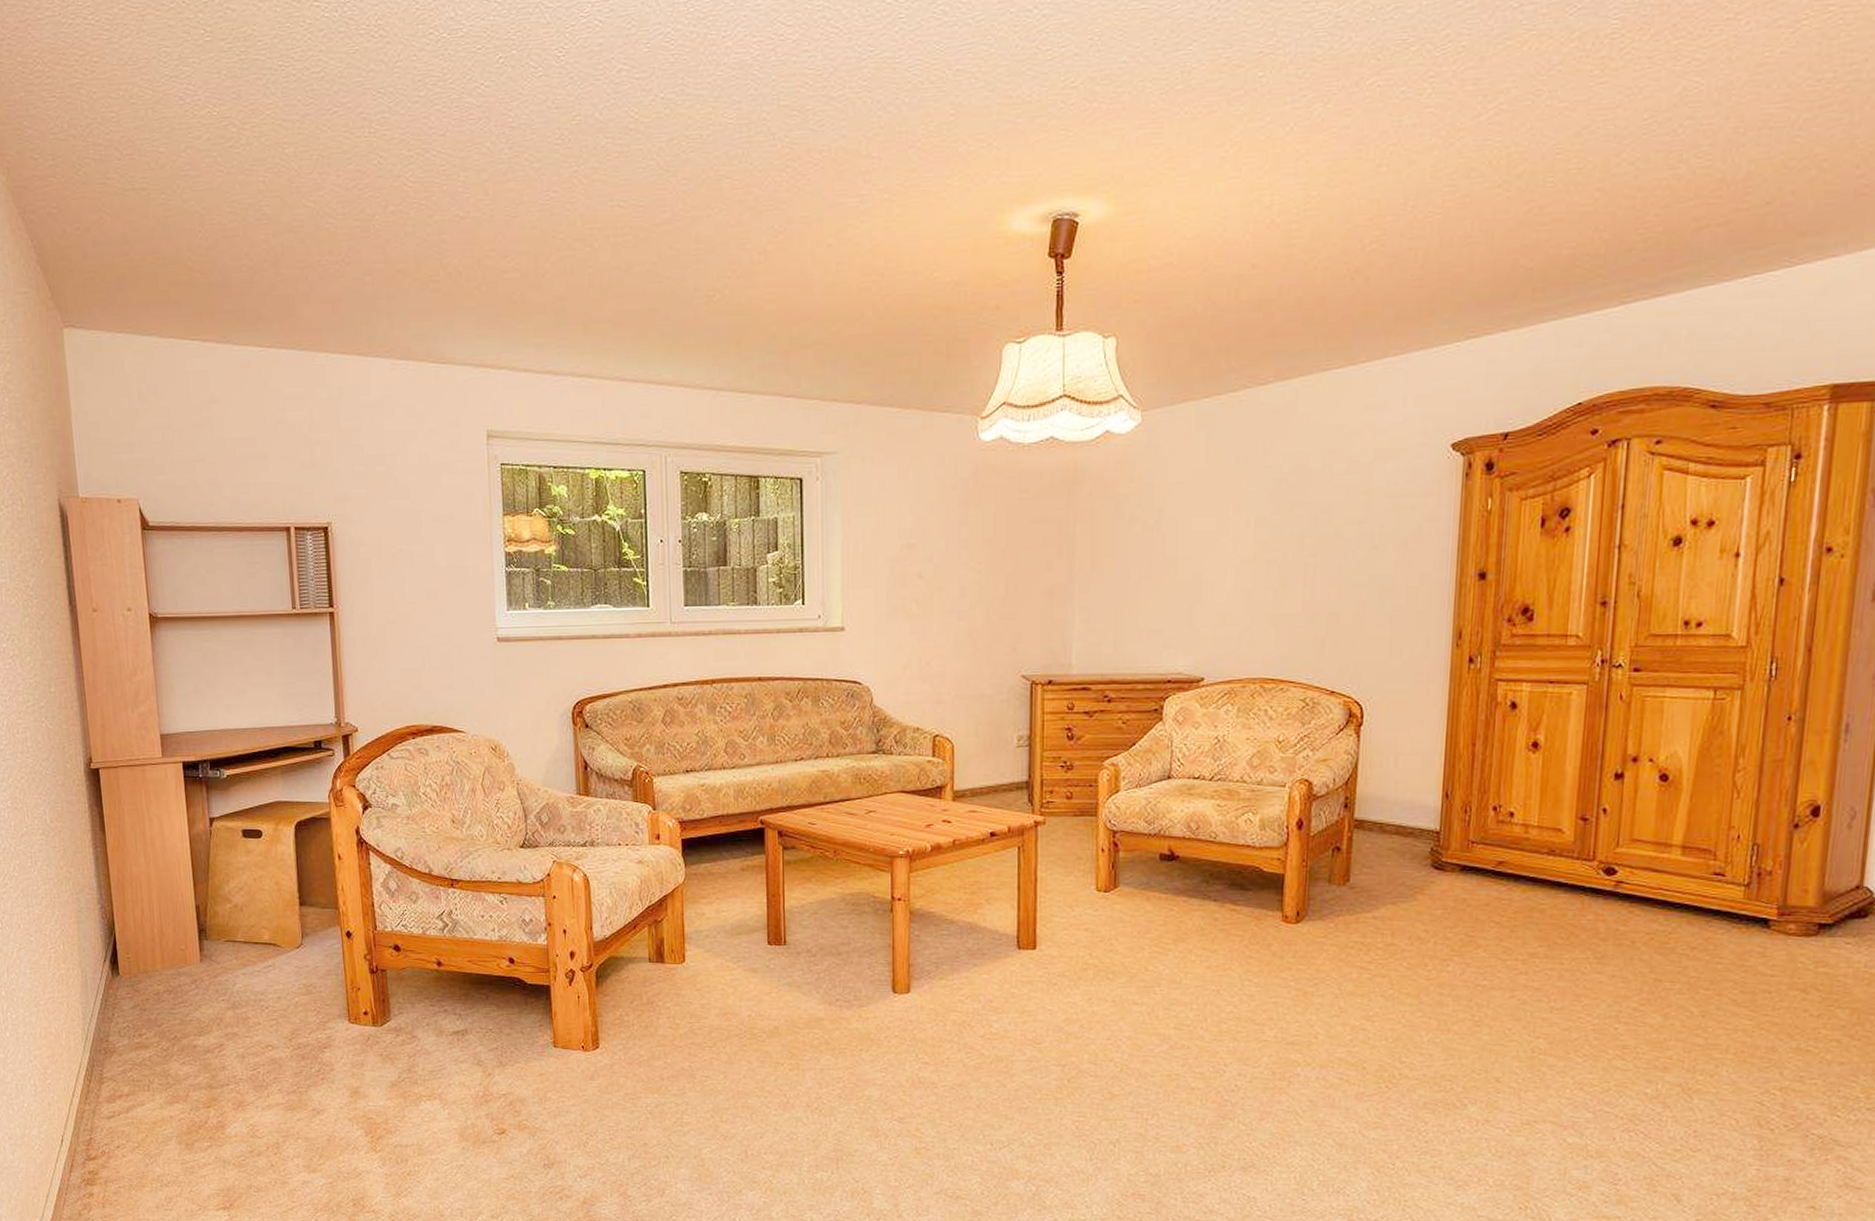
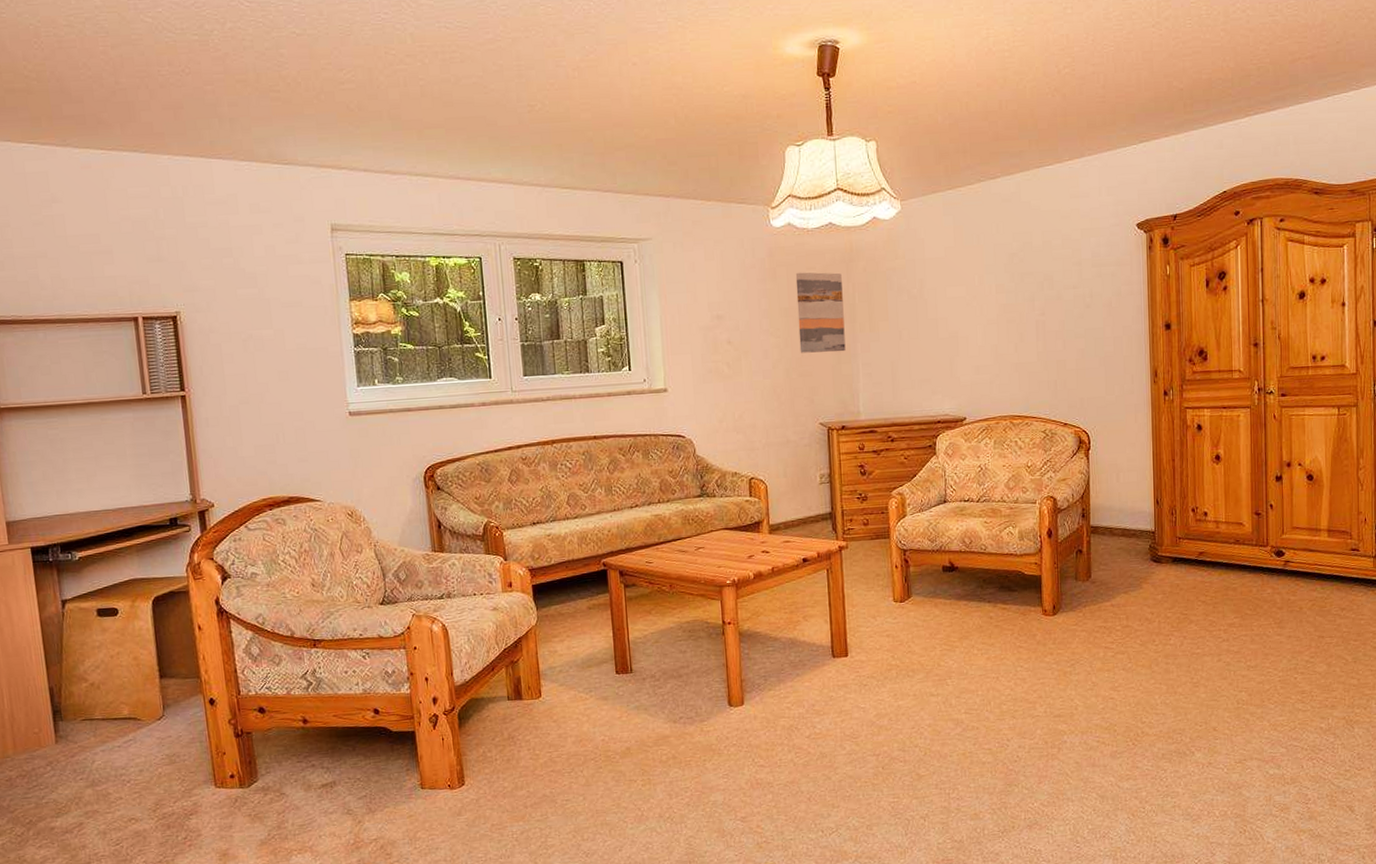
wall art: none [1004,495,1061,593] -> present [795,272,846,353]

